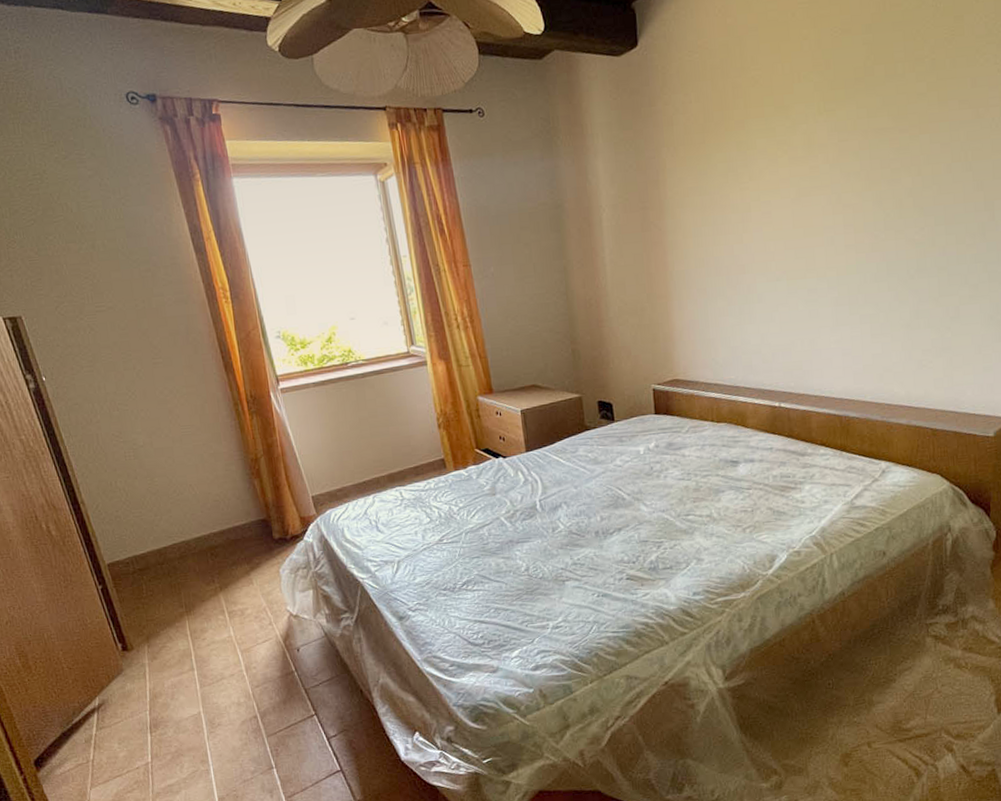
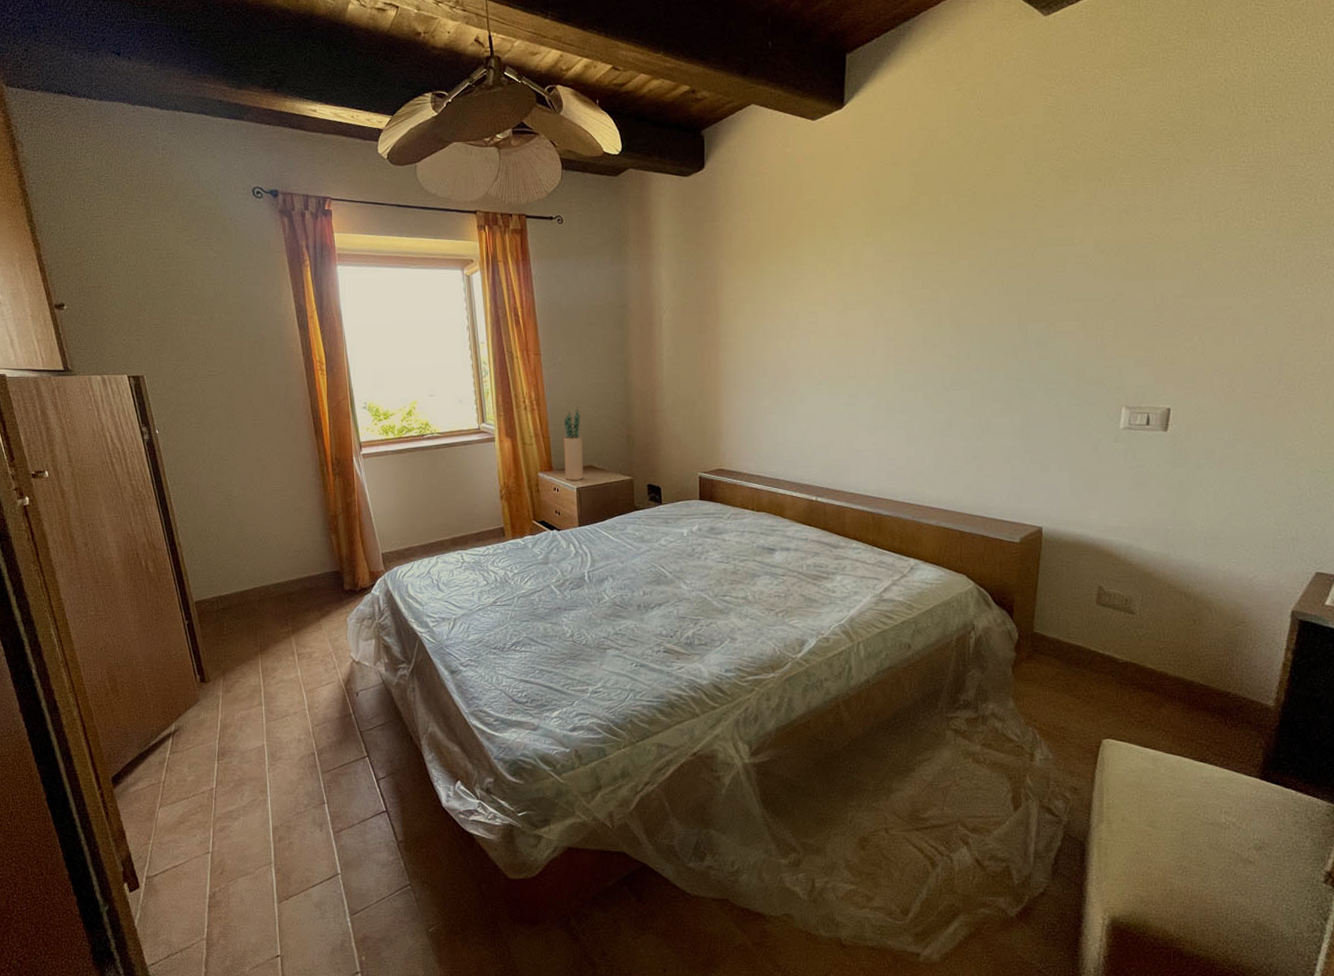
vase: none [501,320,528,403] -> present [563,406,584,481]

